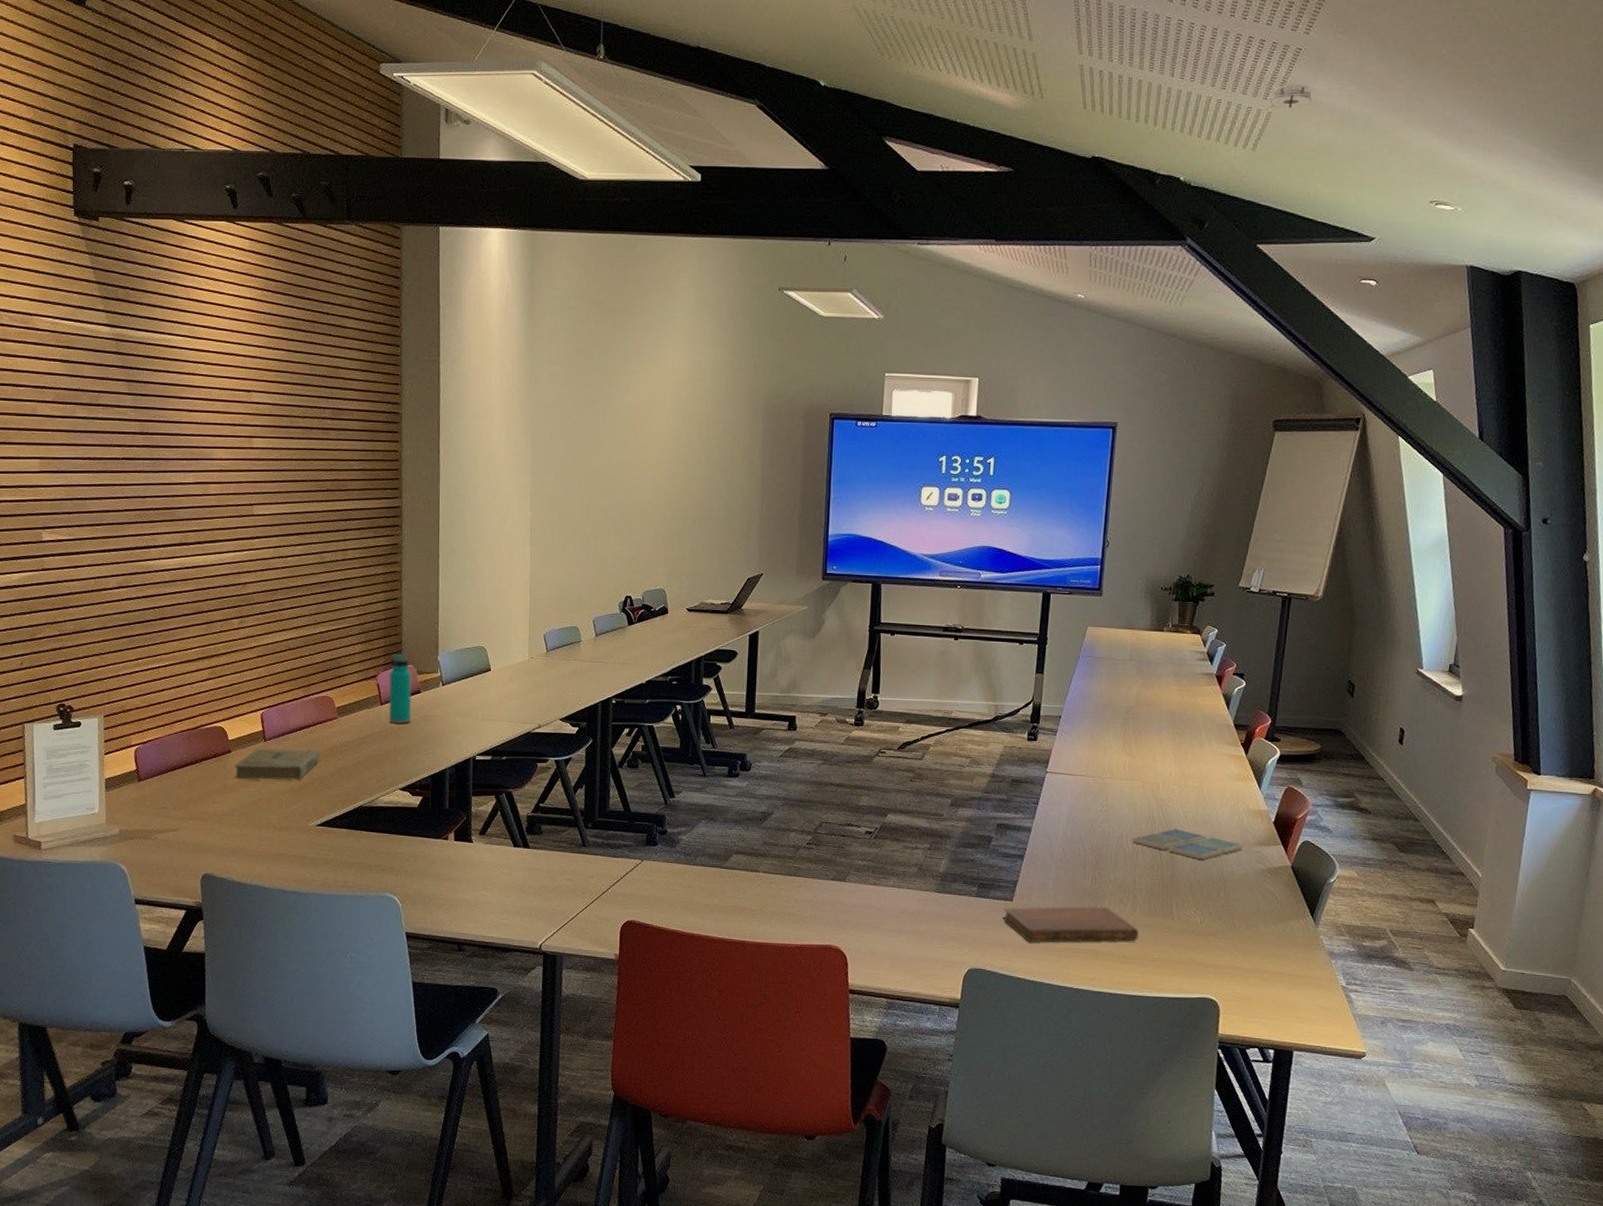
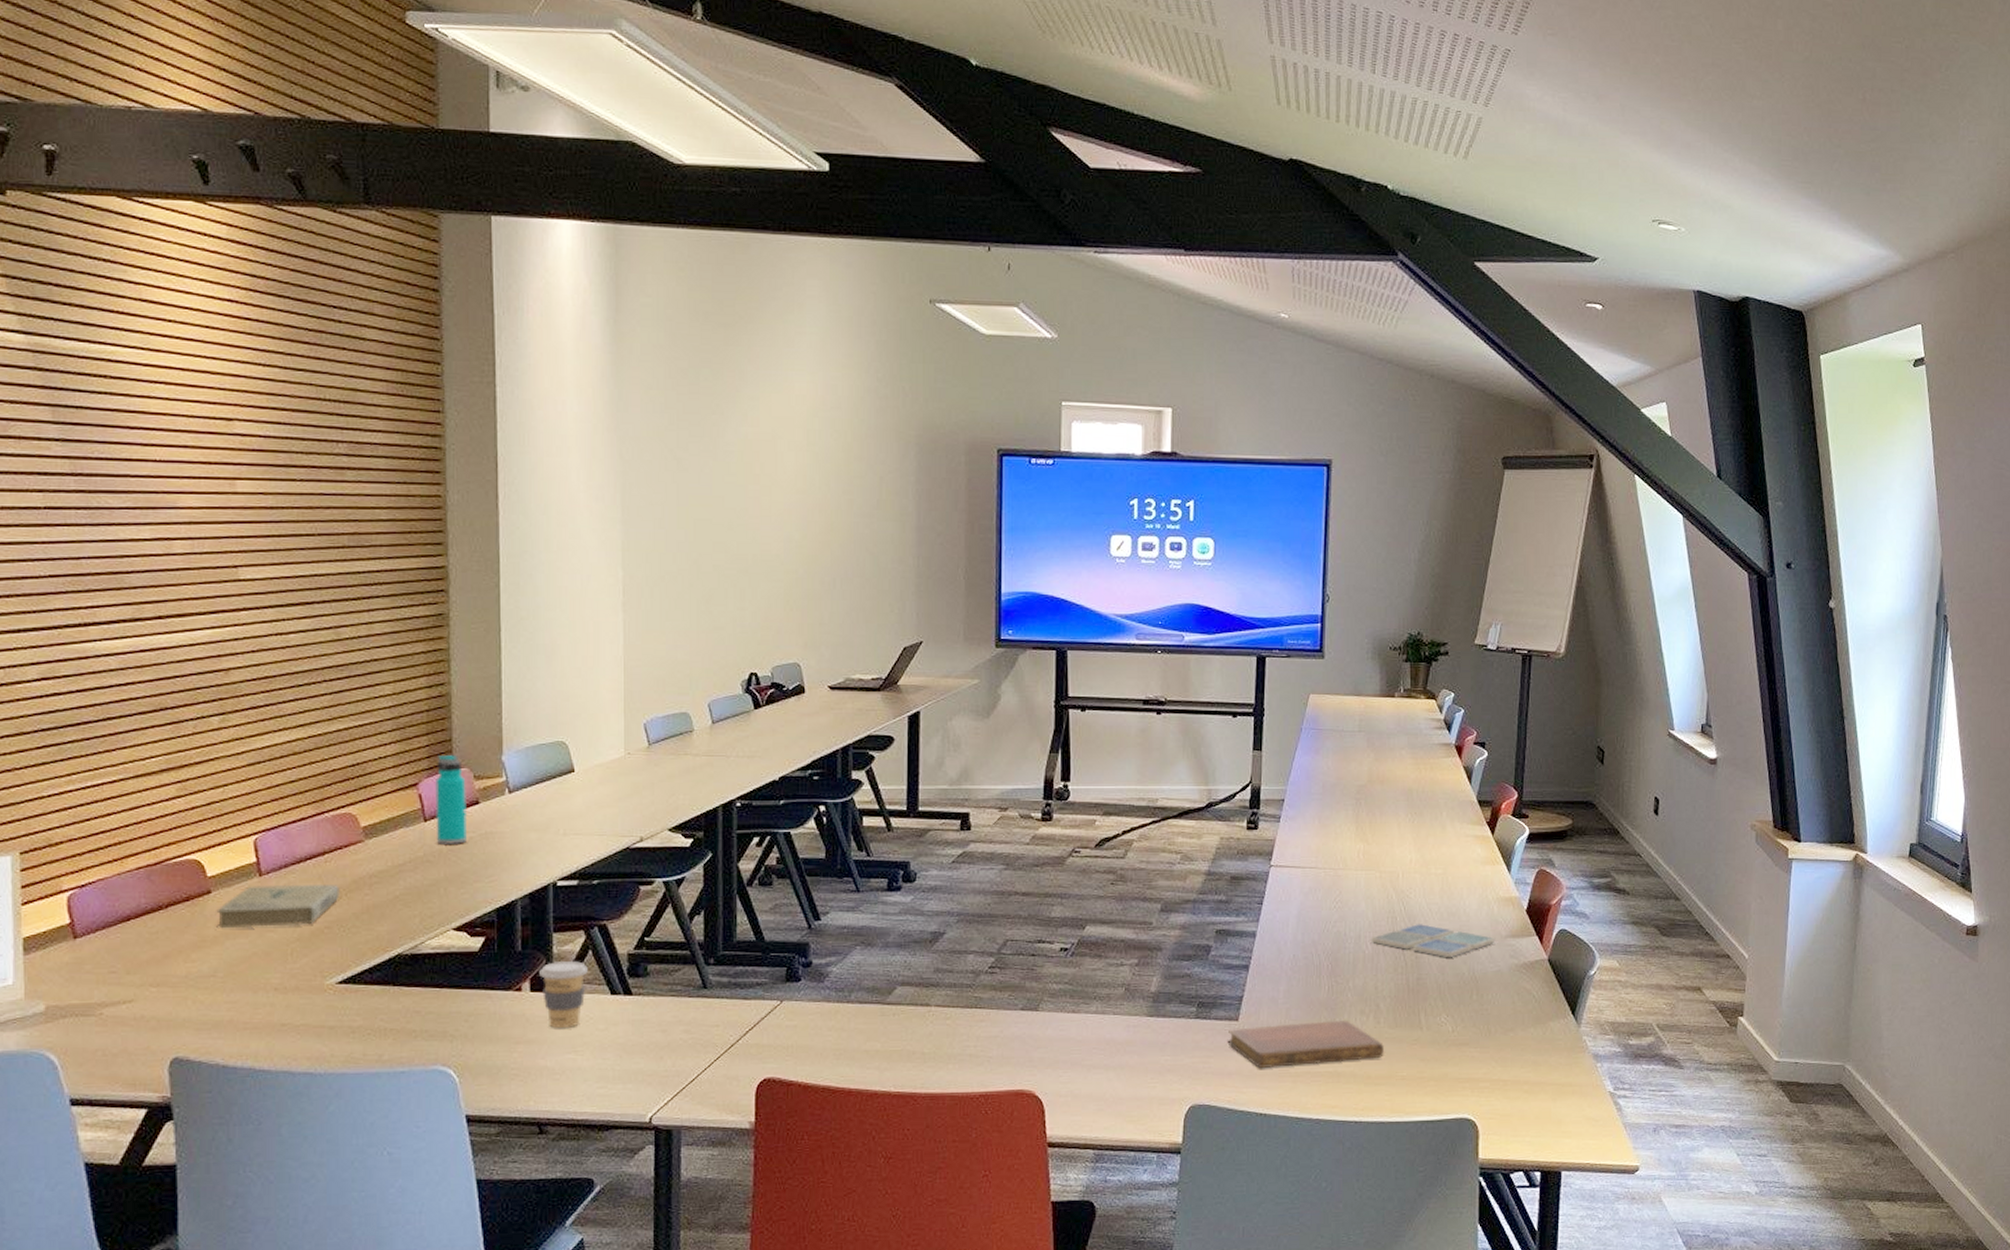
coffee cup: none [461,819,497,871] -> present [539,961,588,1028]
smoke detector: present [1265,85,1315,110] -> none [1475,88,1528,115]

